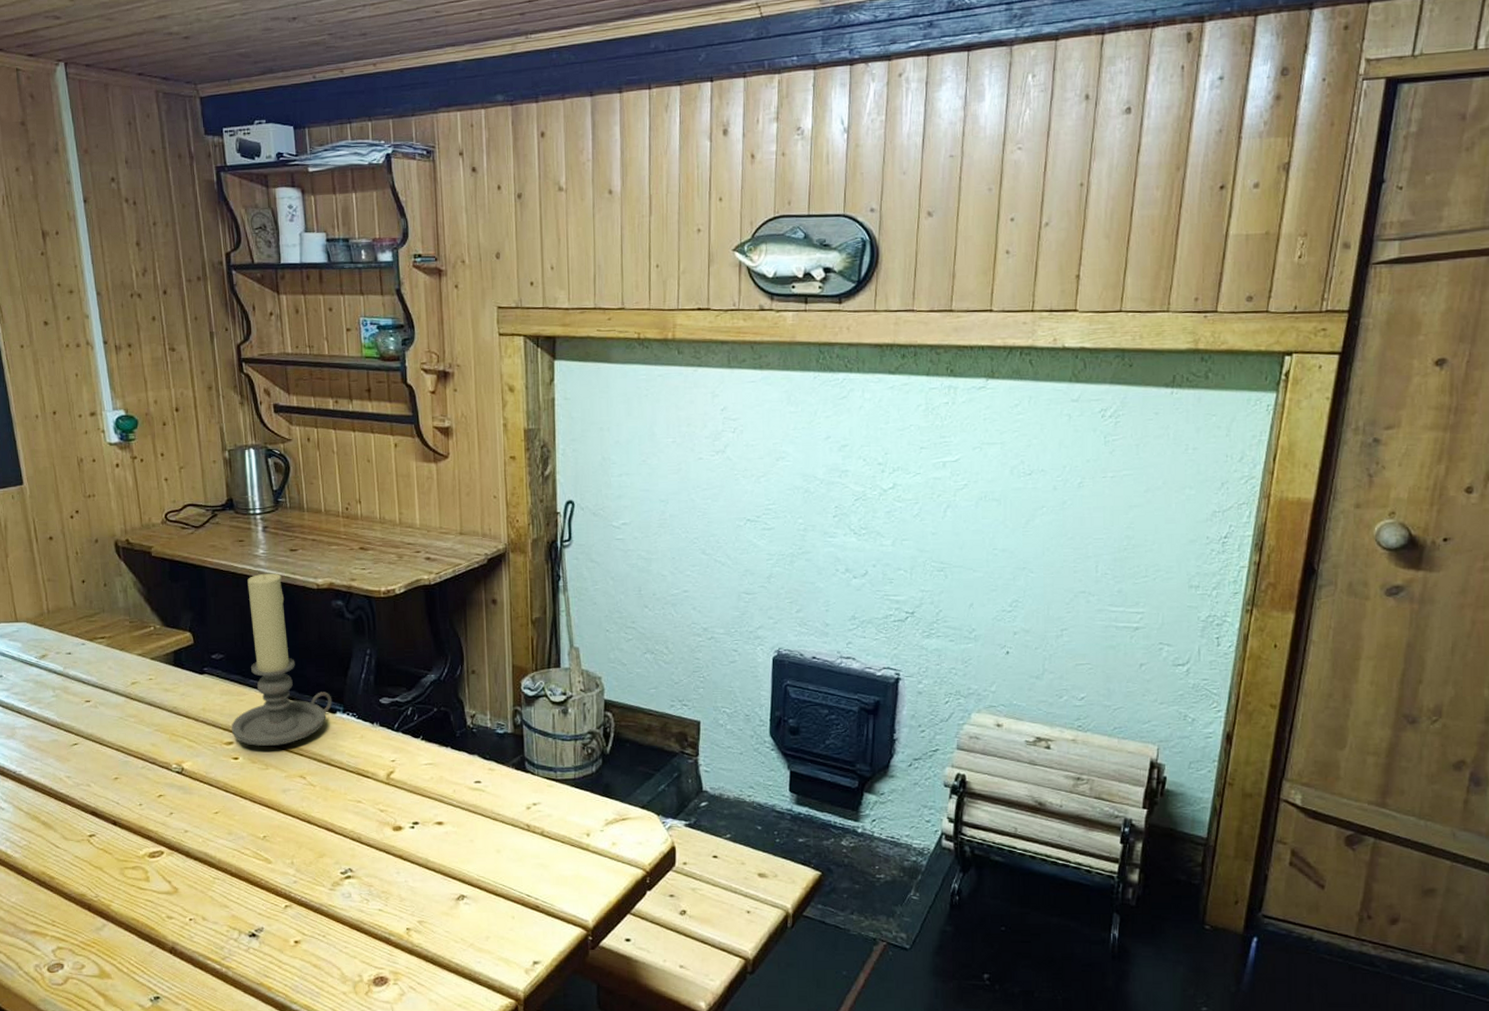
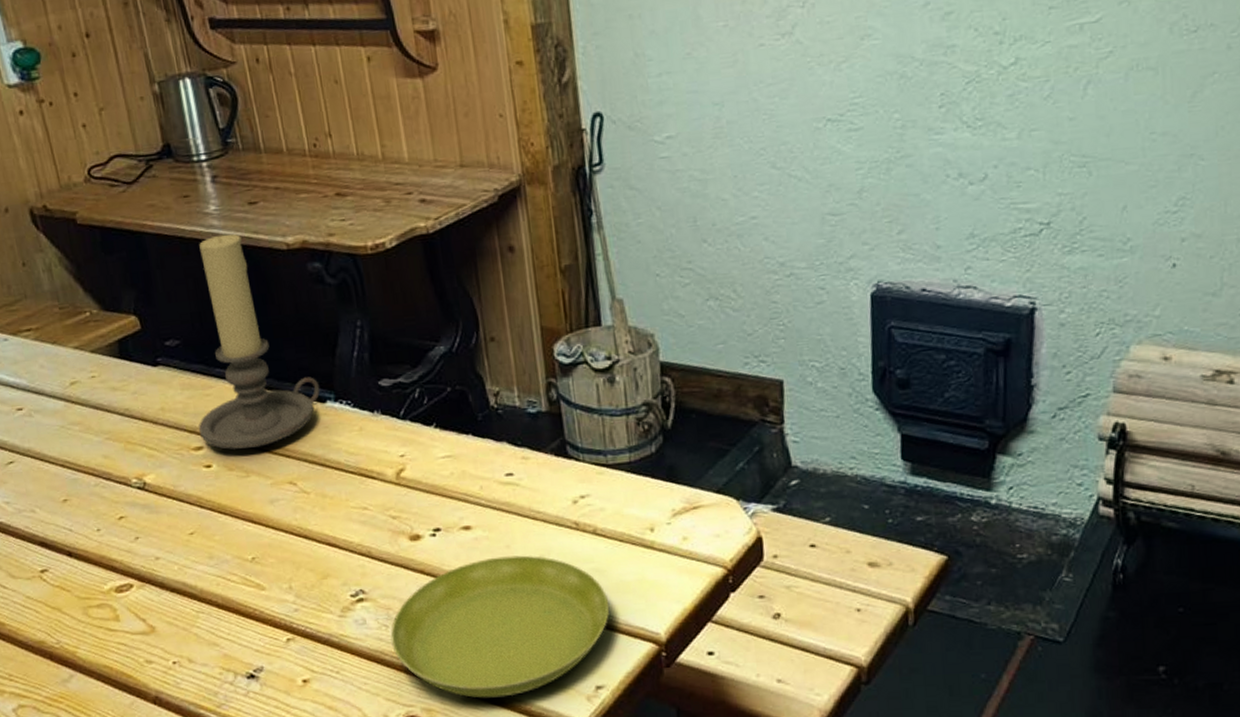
saucer: none [370,849,549,966] -> present [390,555,610,698]

